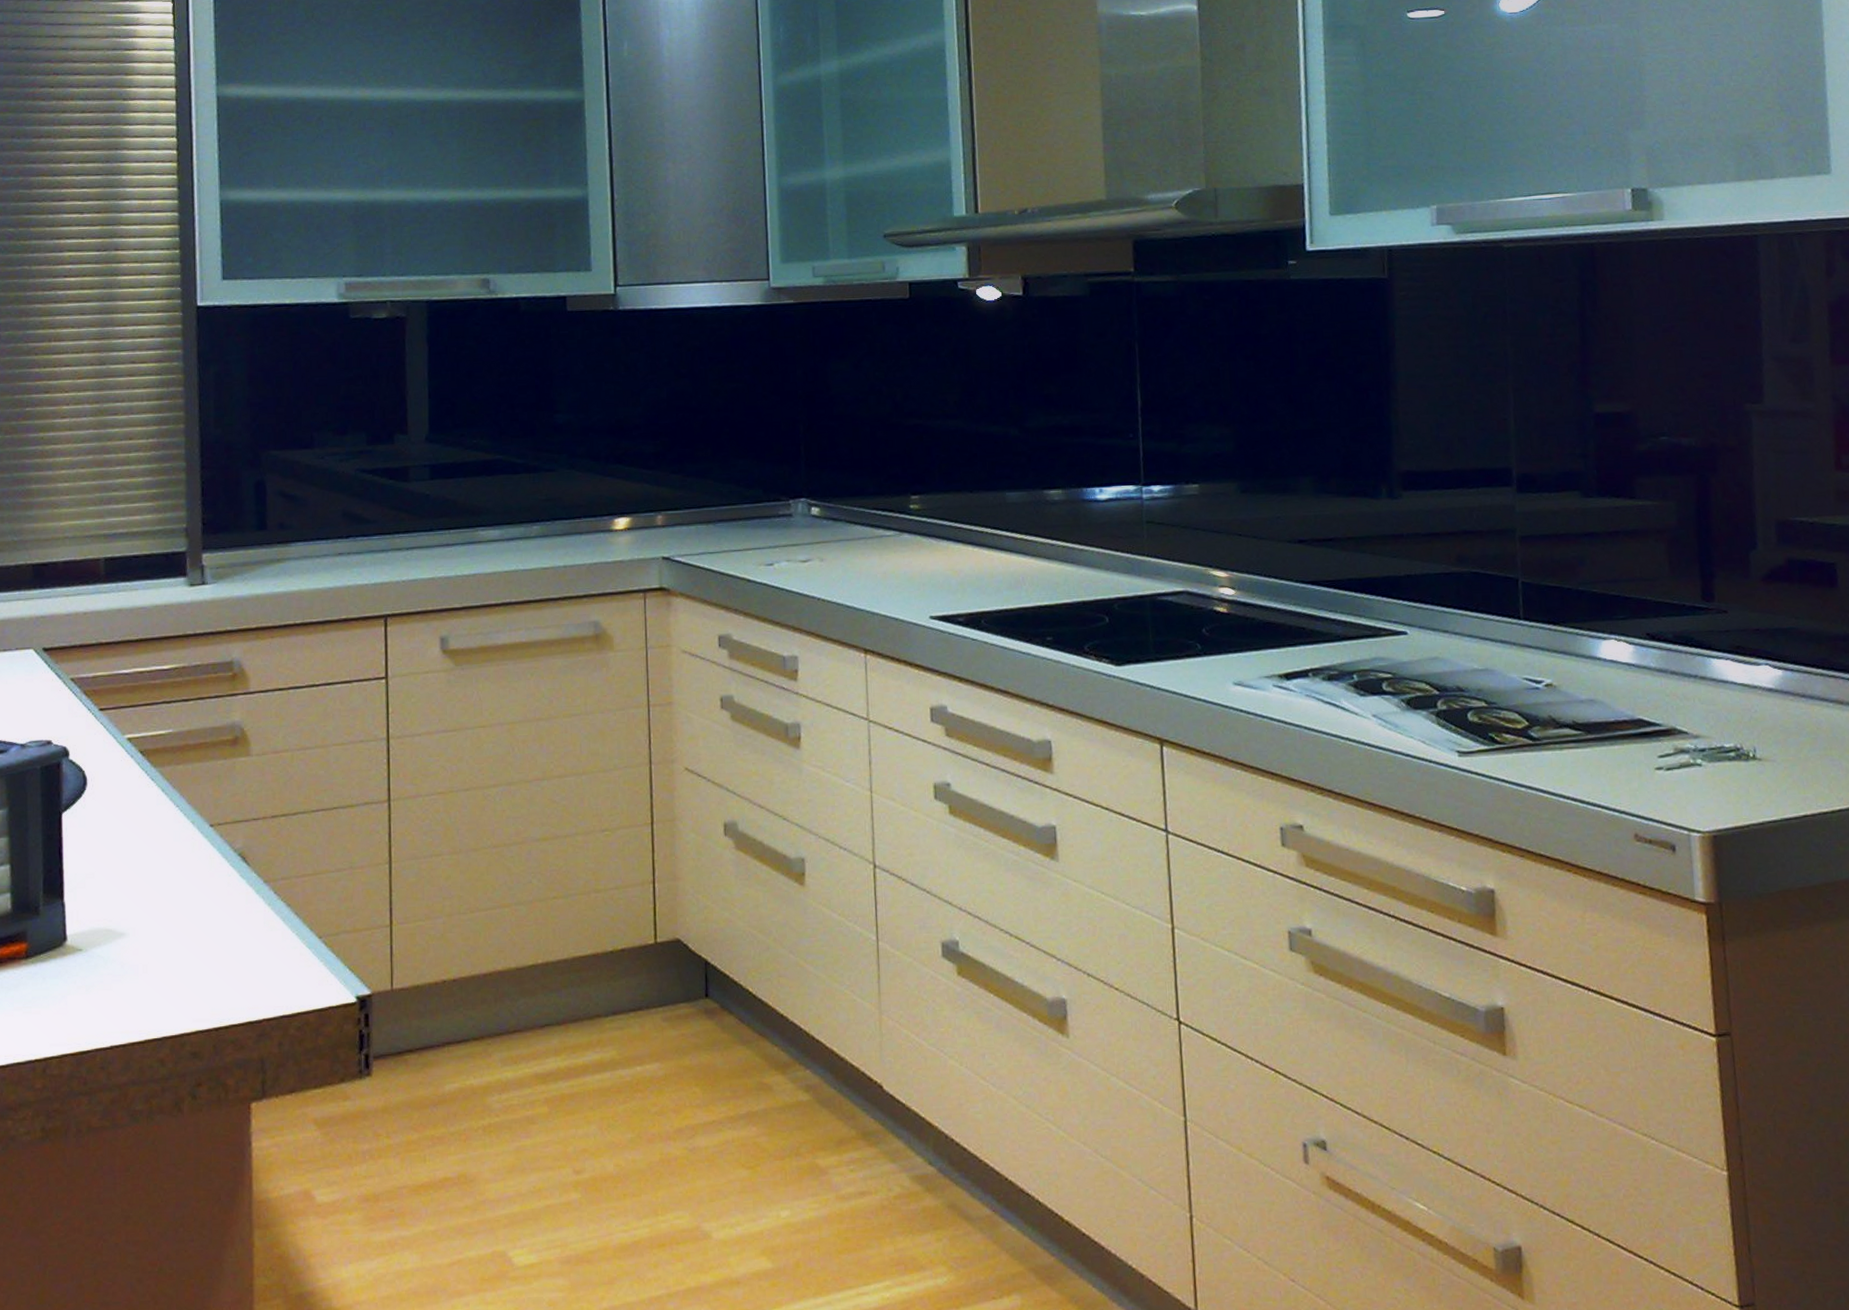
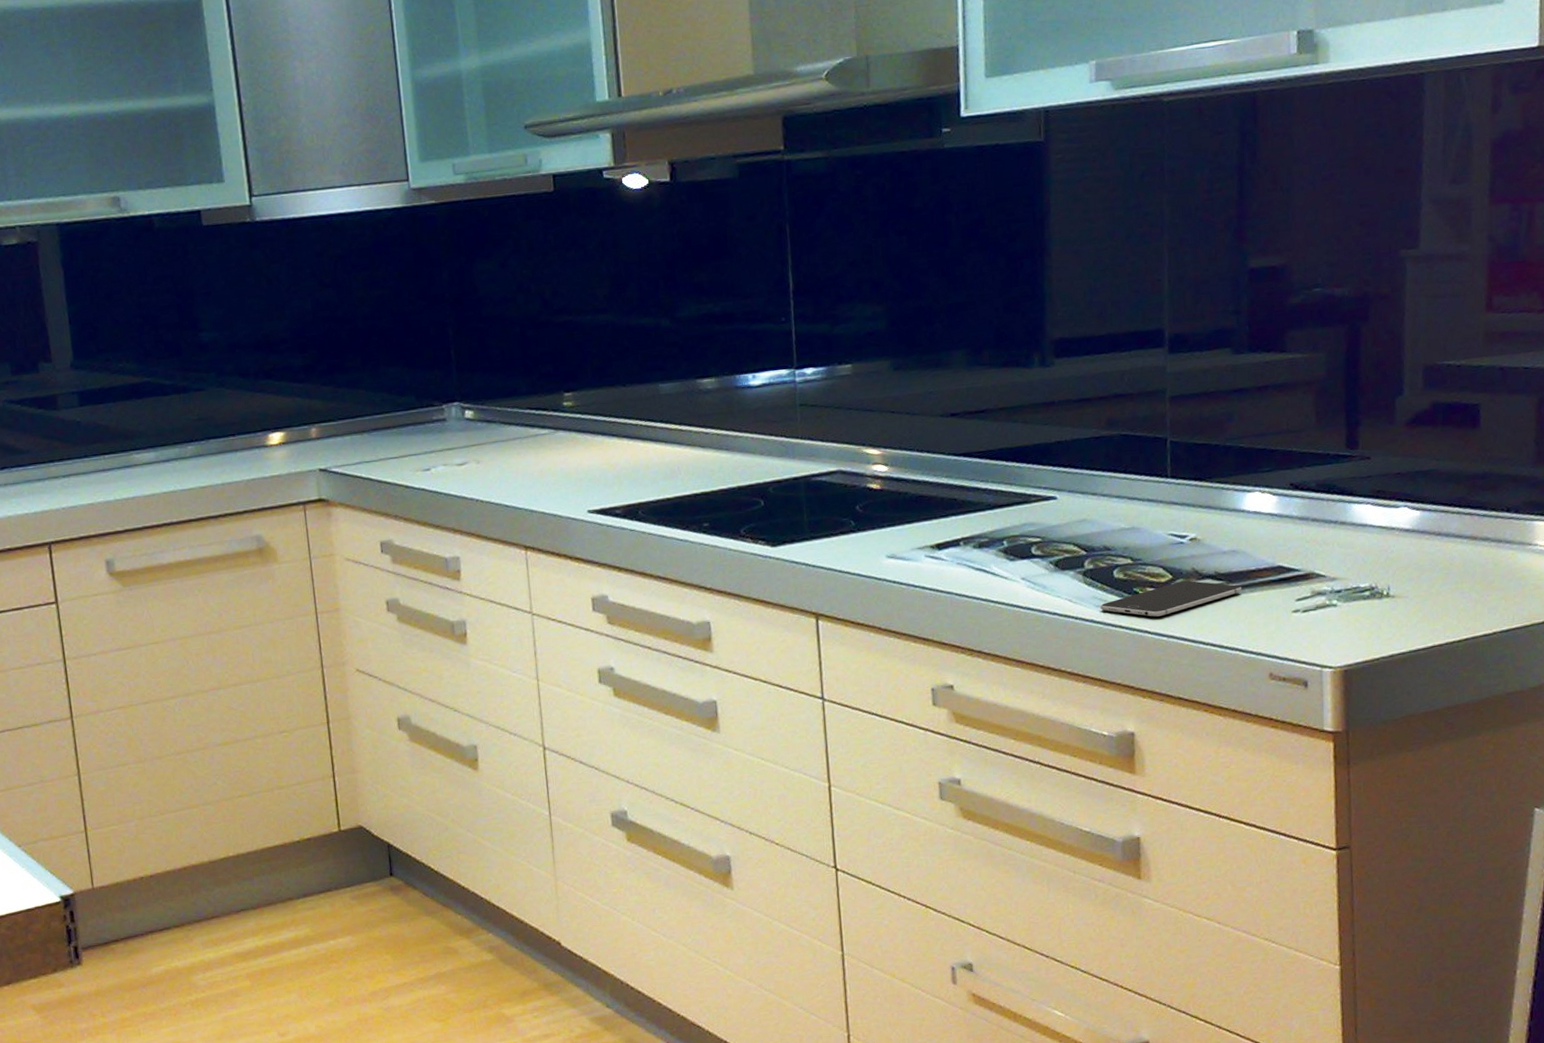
smartphone: none [1455,728,1602,765] -> present [1100,580,1242,617]

